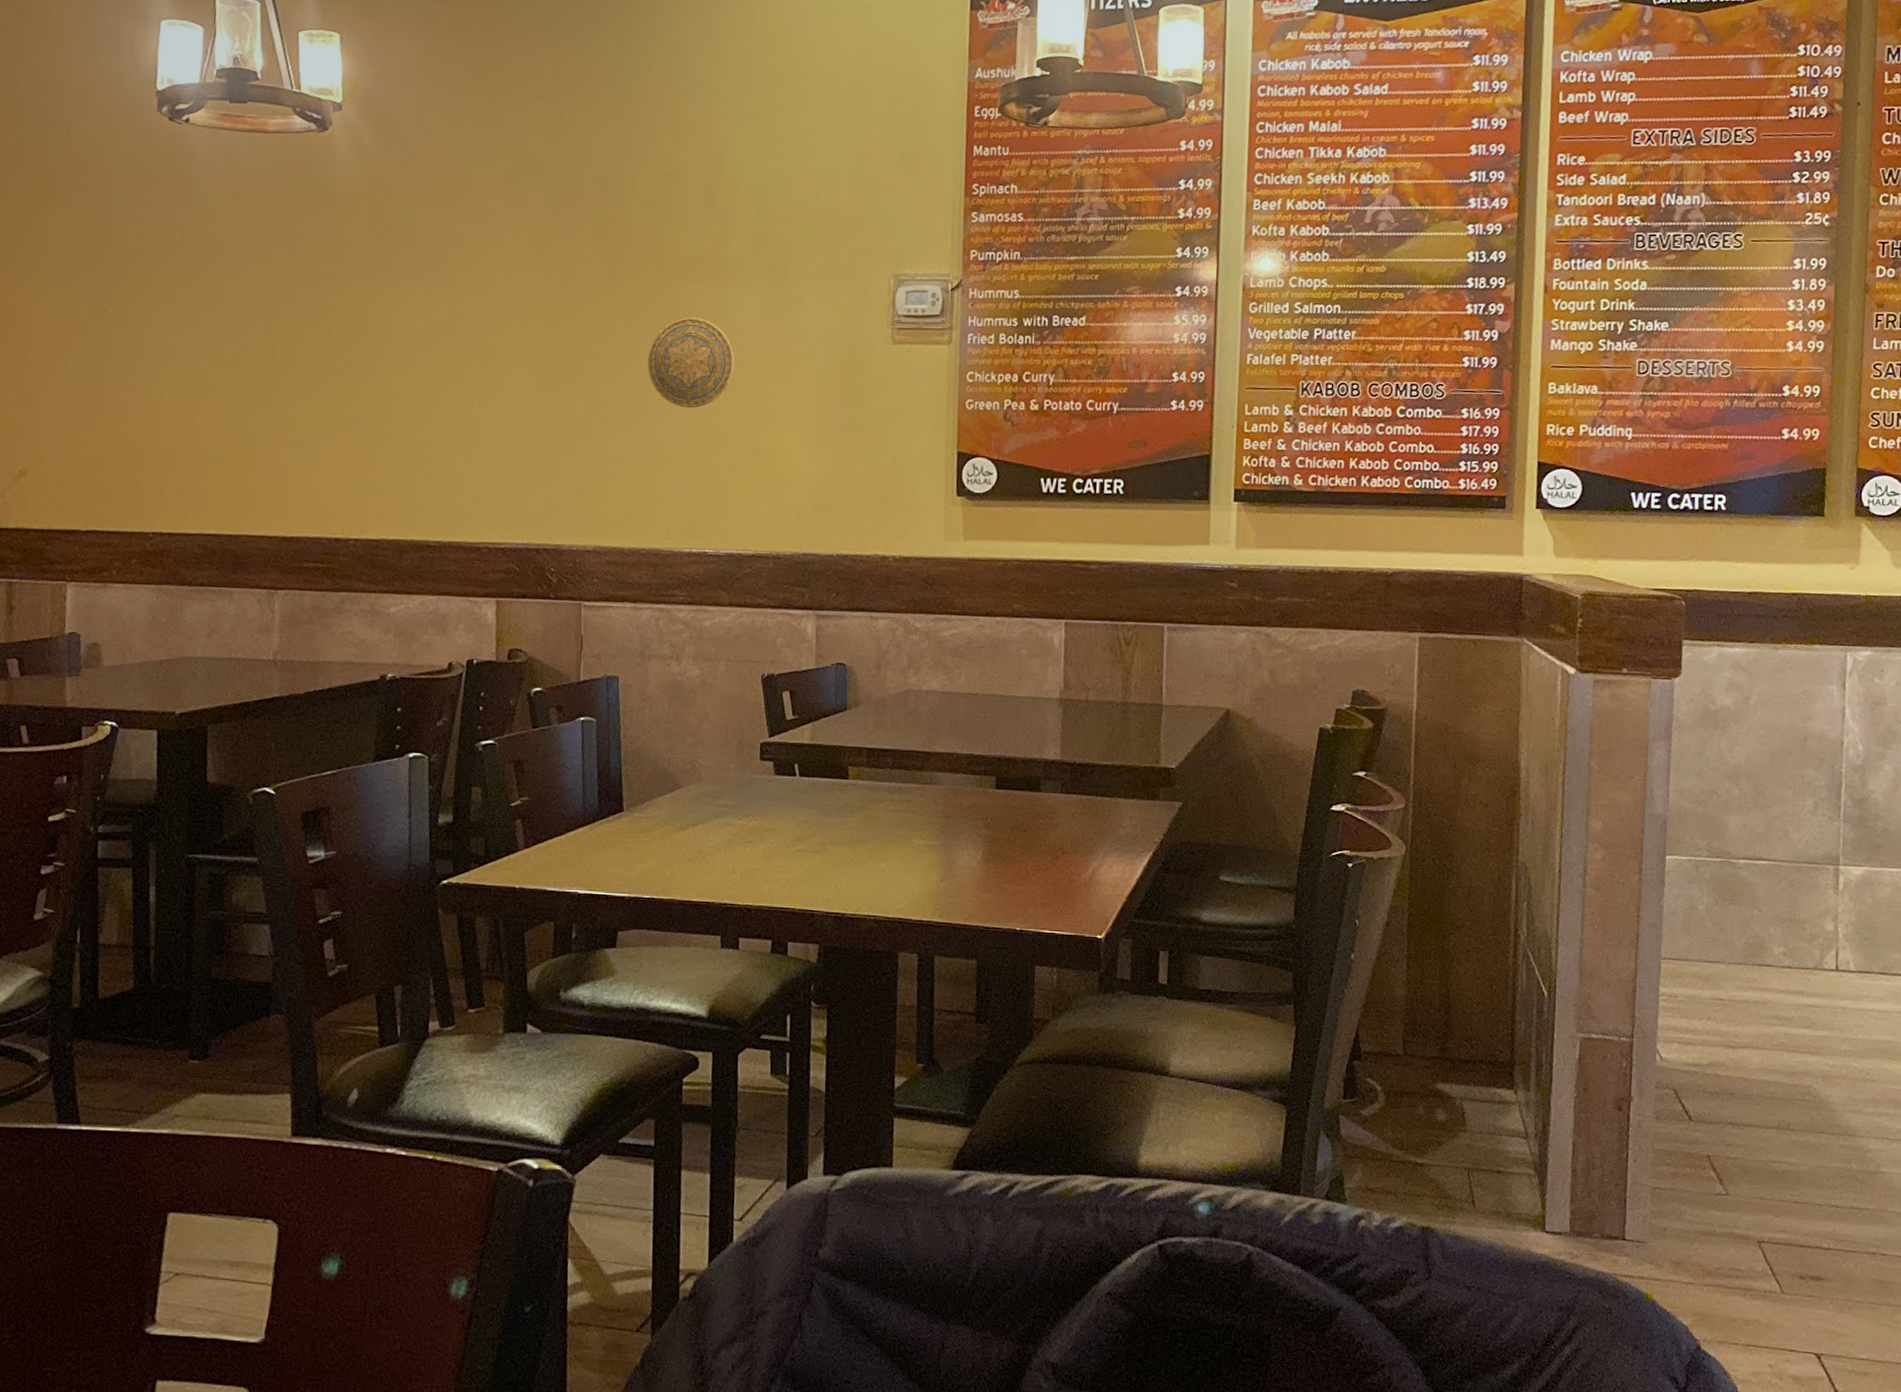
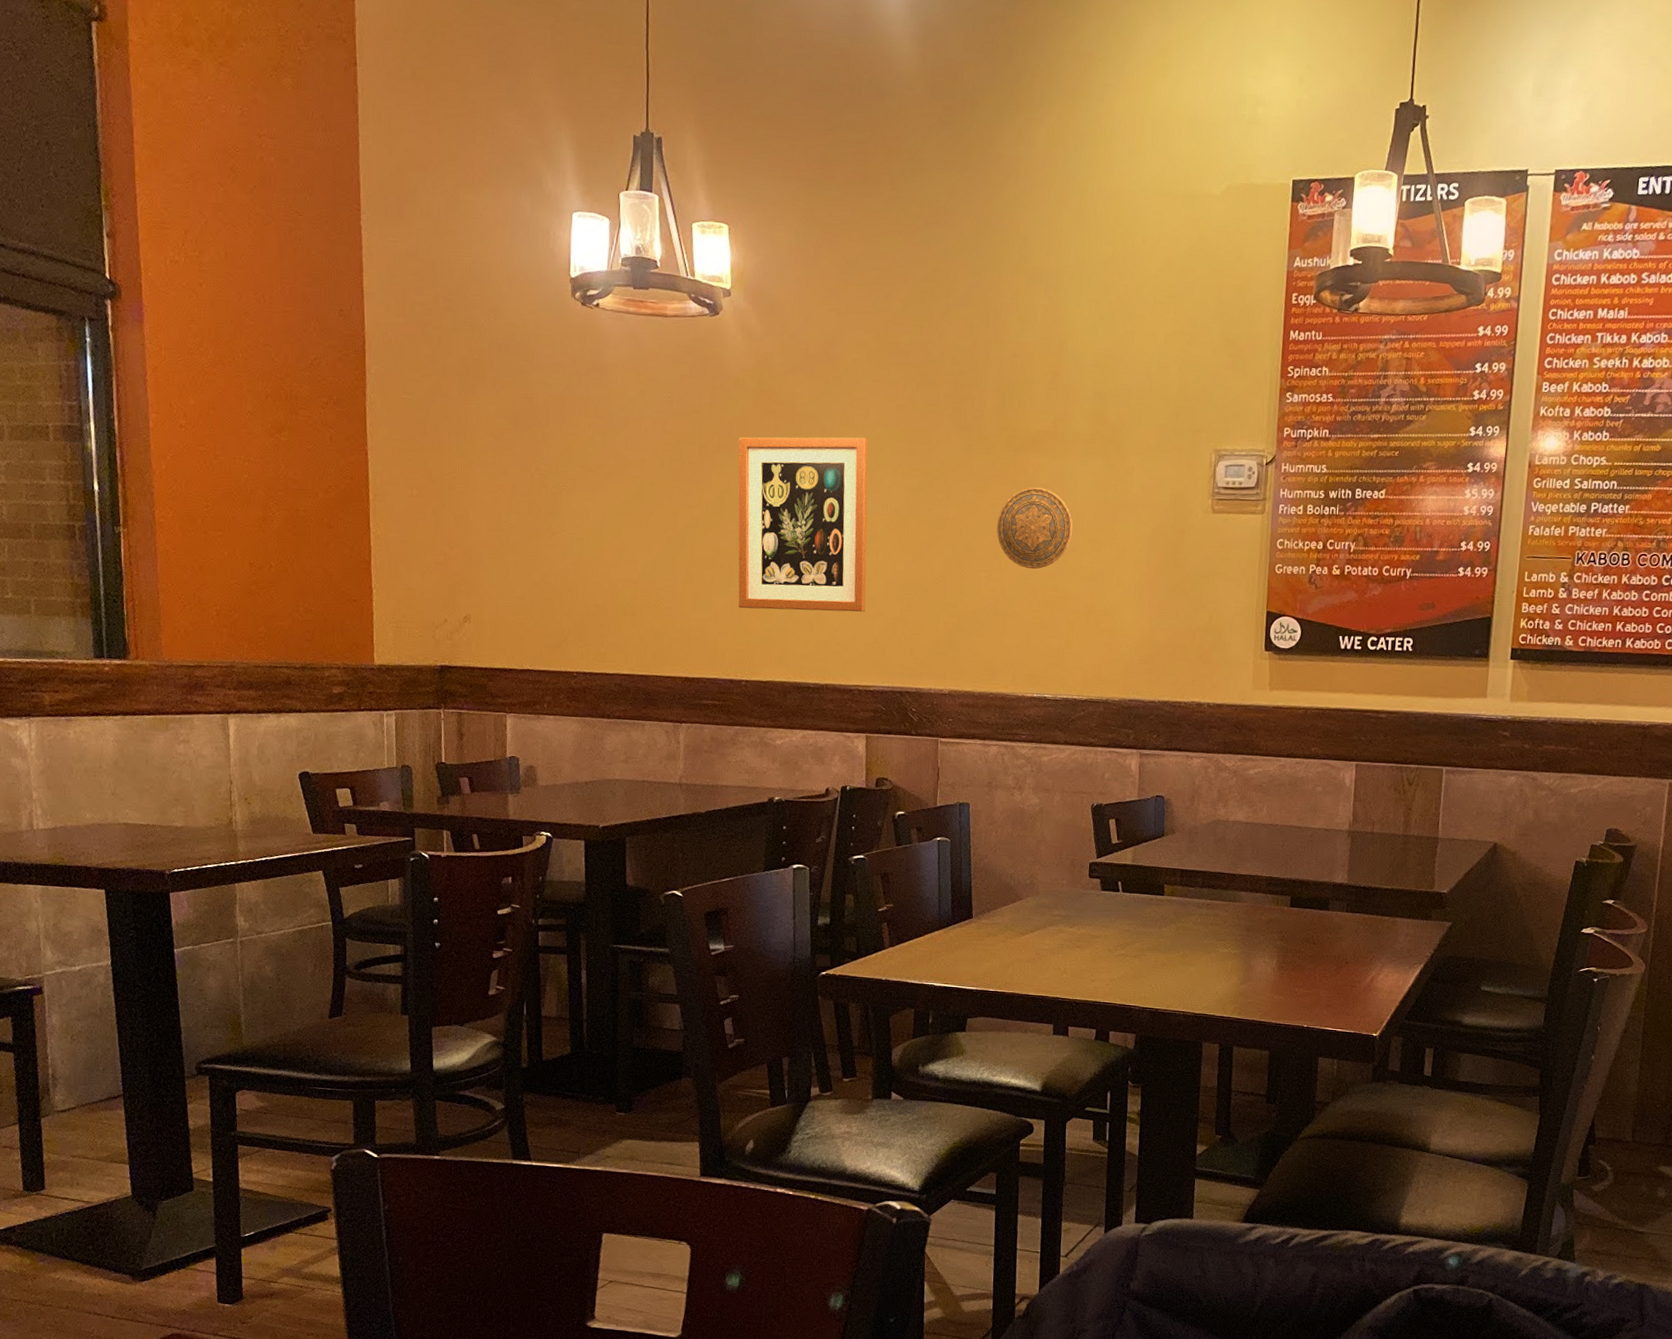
wall art: none [346,263,499,459] -> present [738,437,868,612]

